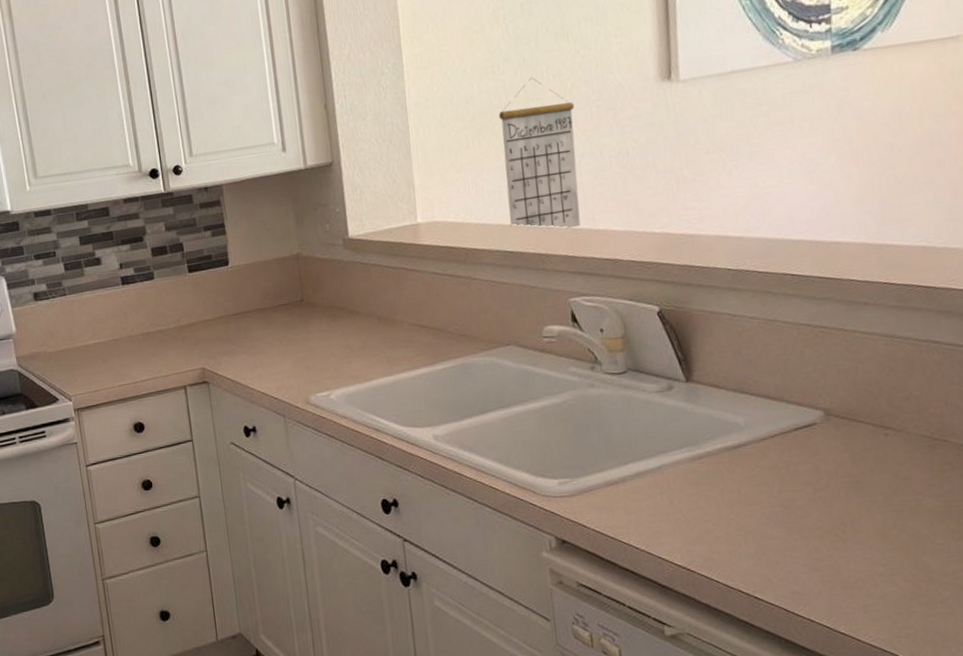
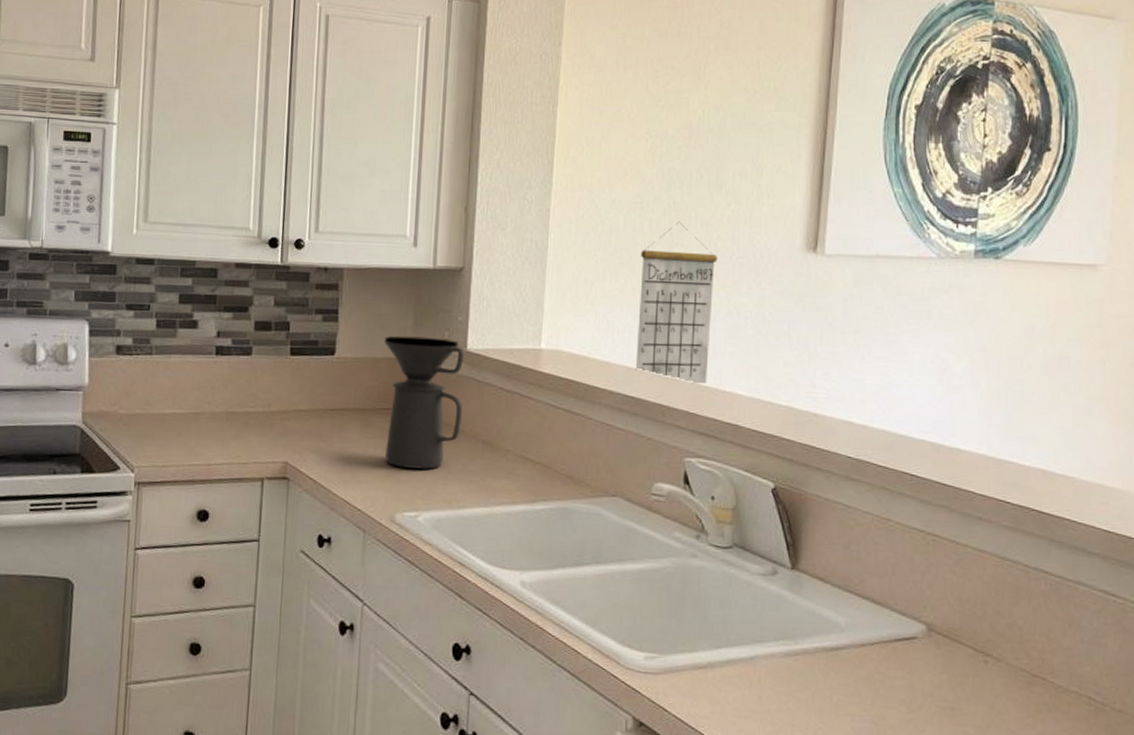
coffee maker: none [271,231,356,355] -> present [384,336,465,469]

